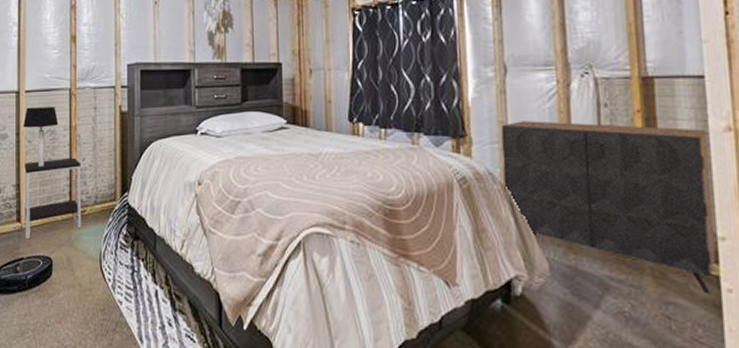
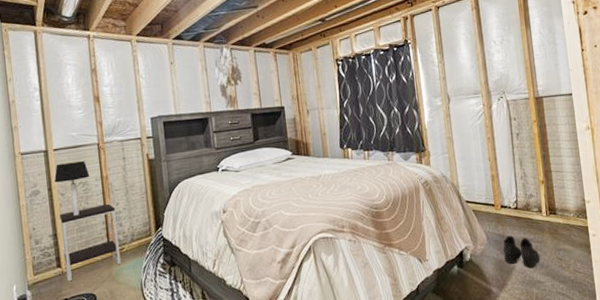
dresser: present [501,121,717,294] -> none [449,130,586,240]
boots: none [575,270,633,323] -> present [503,235,540,269]

